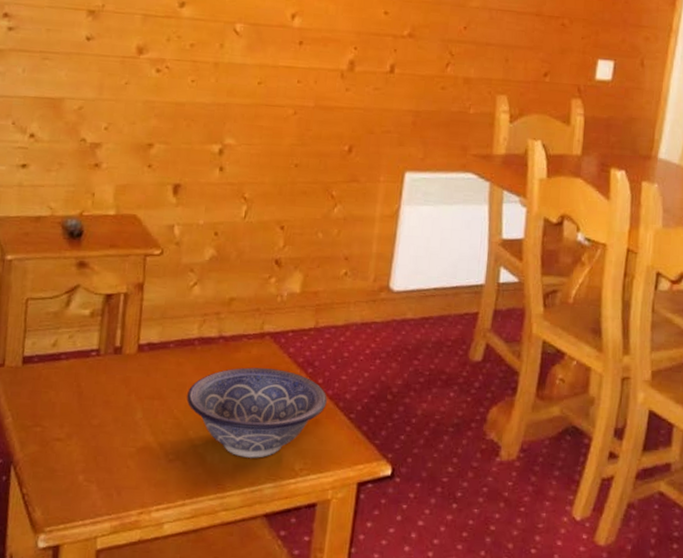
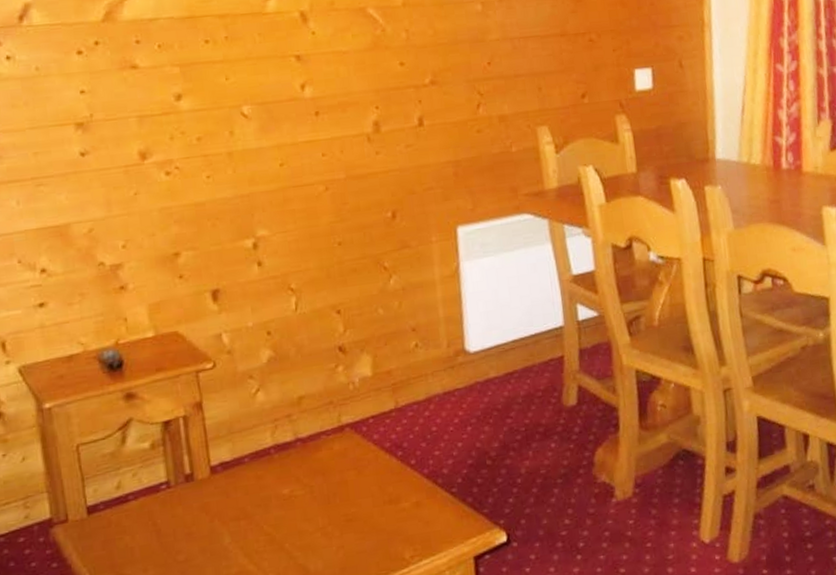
decorative bowl: present [186,367,327,458] -> none [274,459,425,559]

